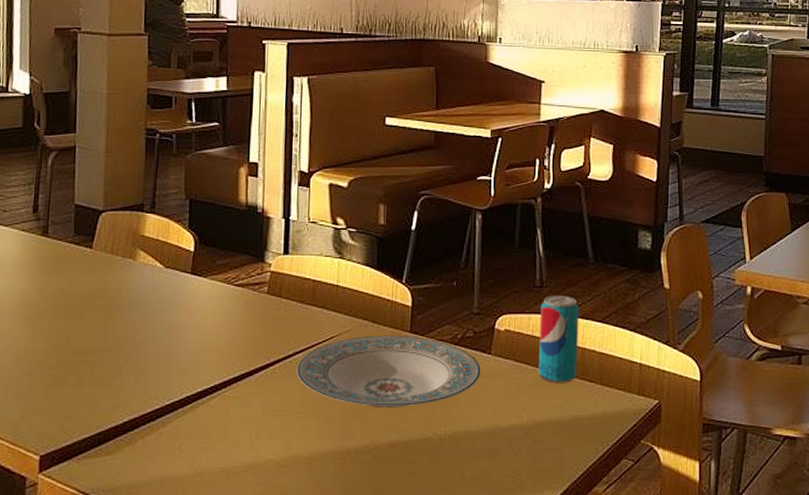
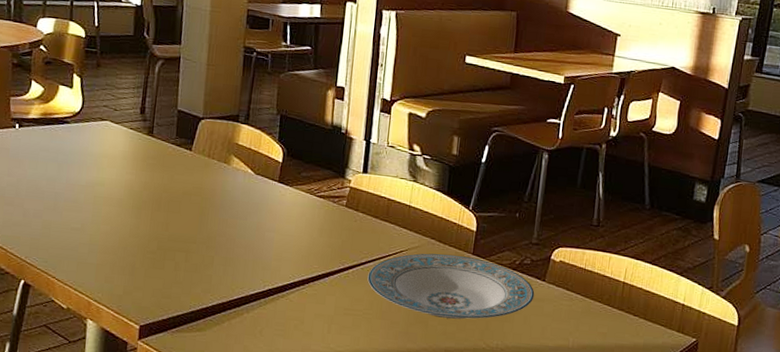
beverage can: present [538,295,579,383] -> none [587,234,631,314]

